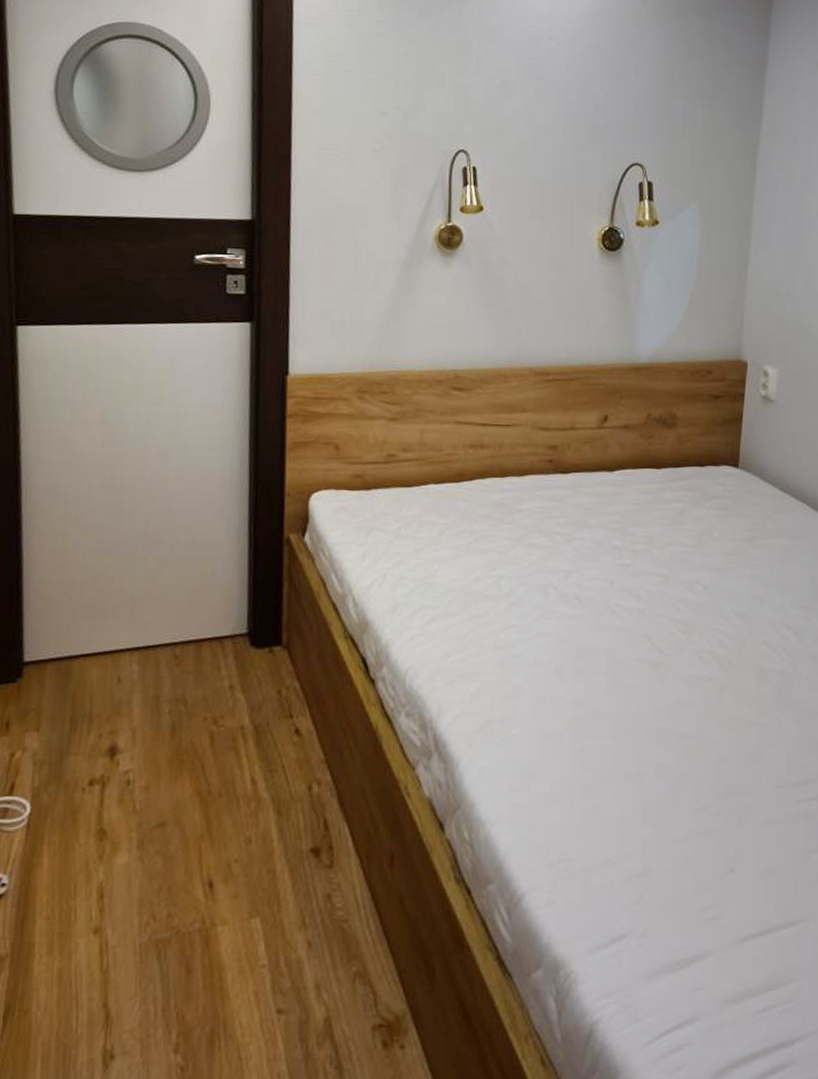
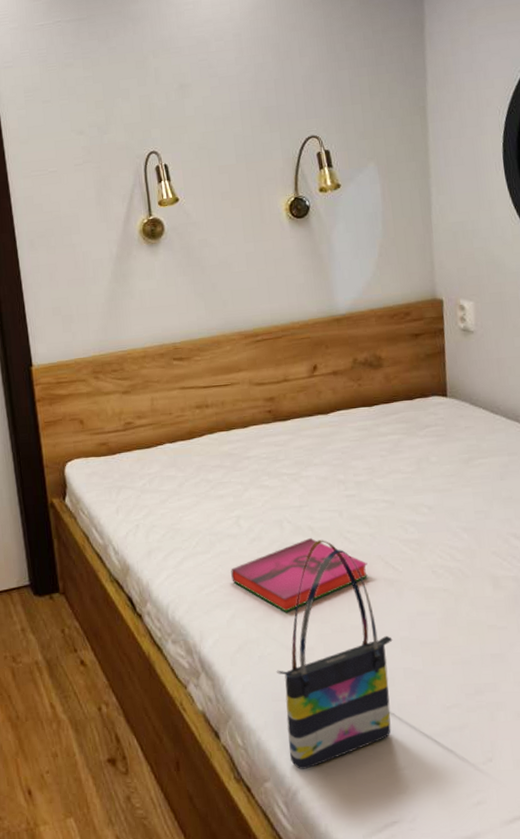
hardback book: none [483,608,633,690] -> present [231,538,369,612]
tote bag: none [518,611,648,871] -> present [276,540,393,769]

